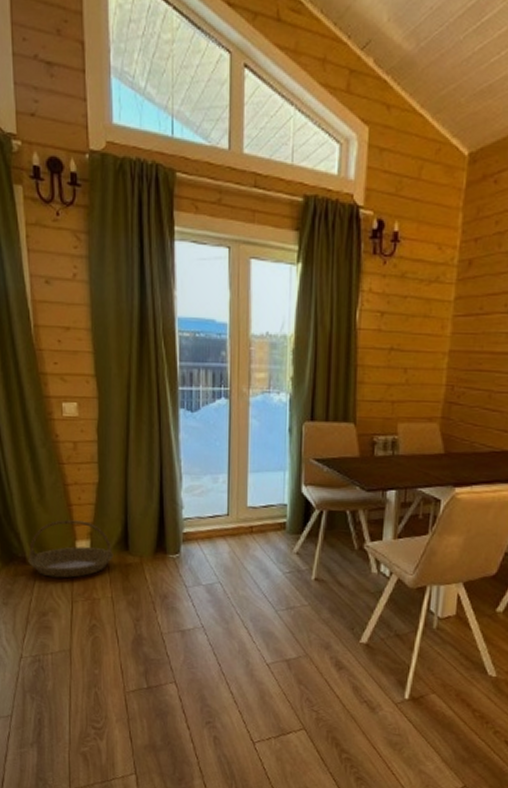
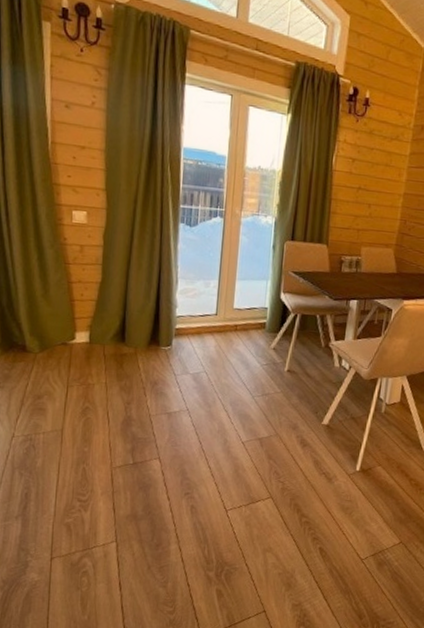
basket: present [28,520,114,578] -> none [28,313,110,365]

